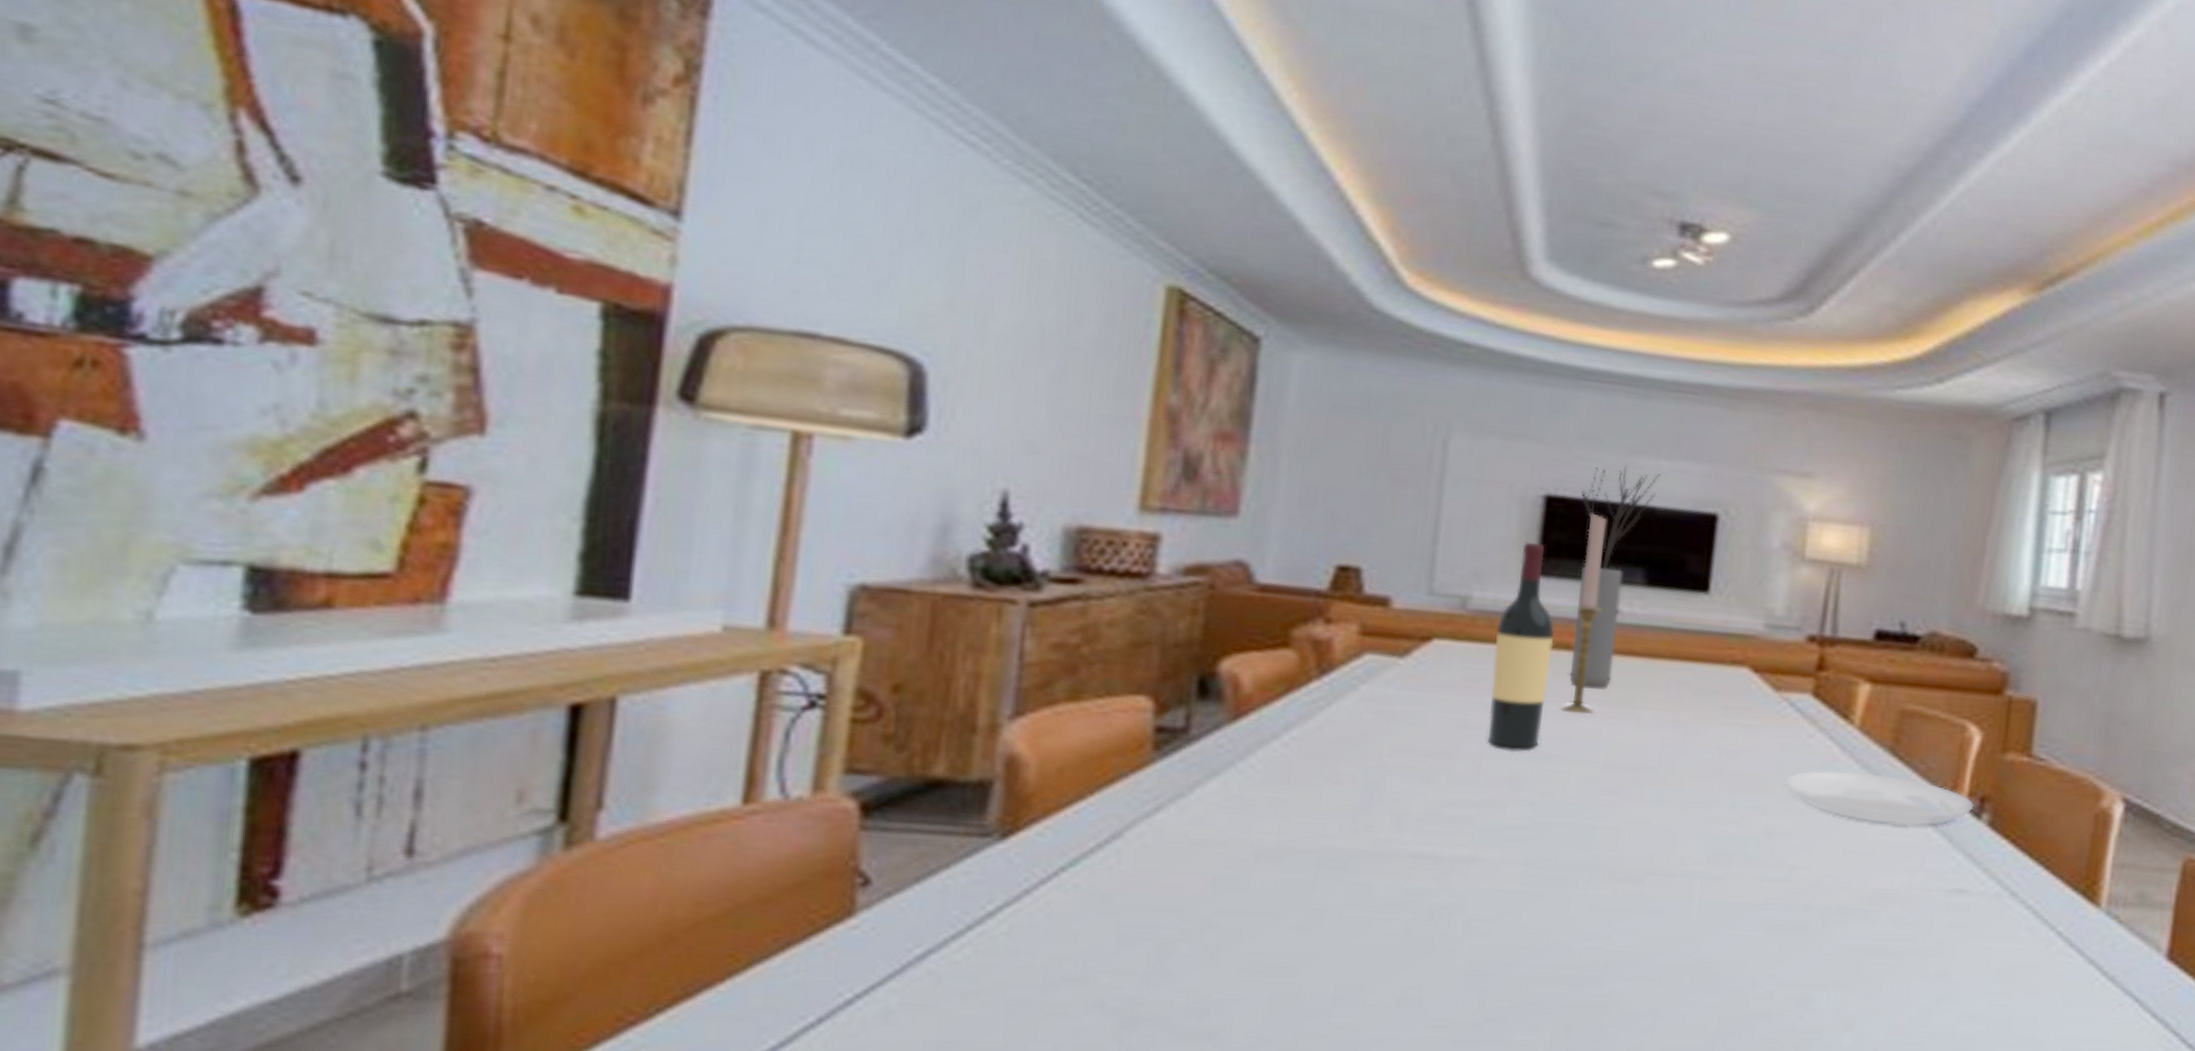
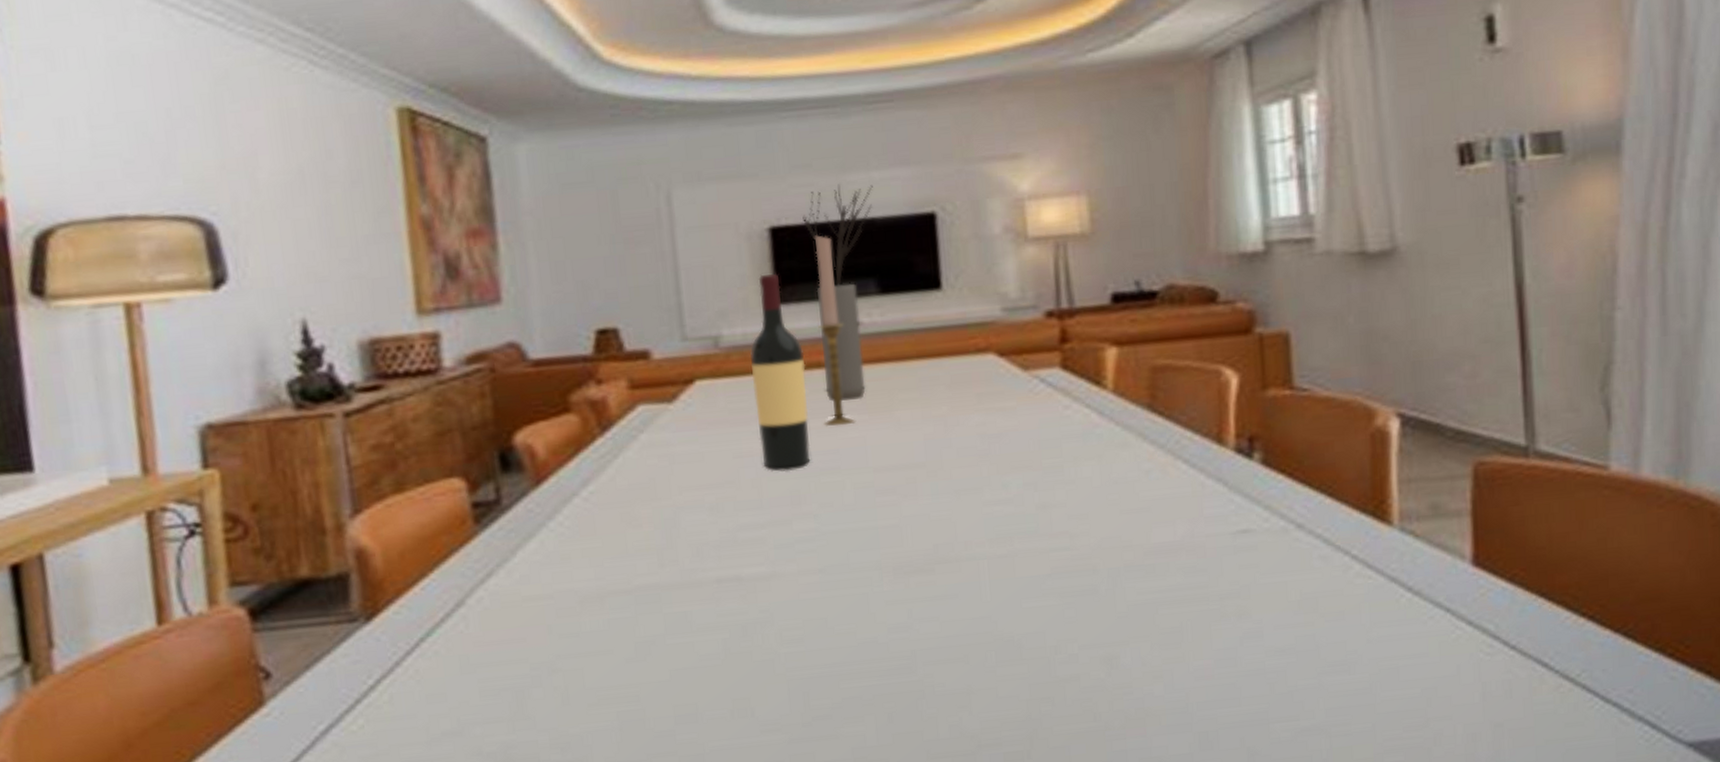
plate: present [1784,771,1974,827] -> none [1049,431,1244,481]

